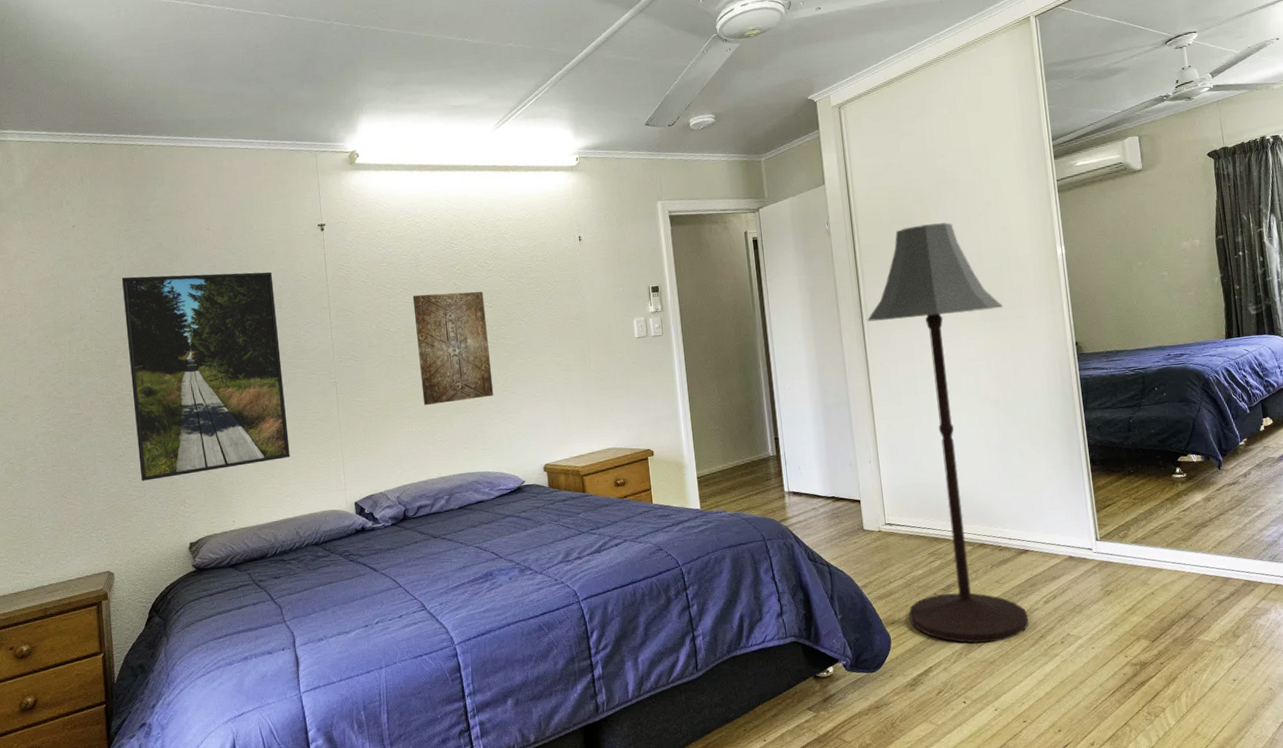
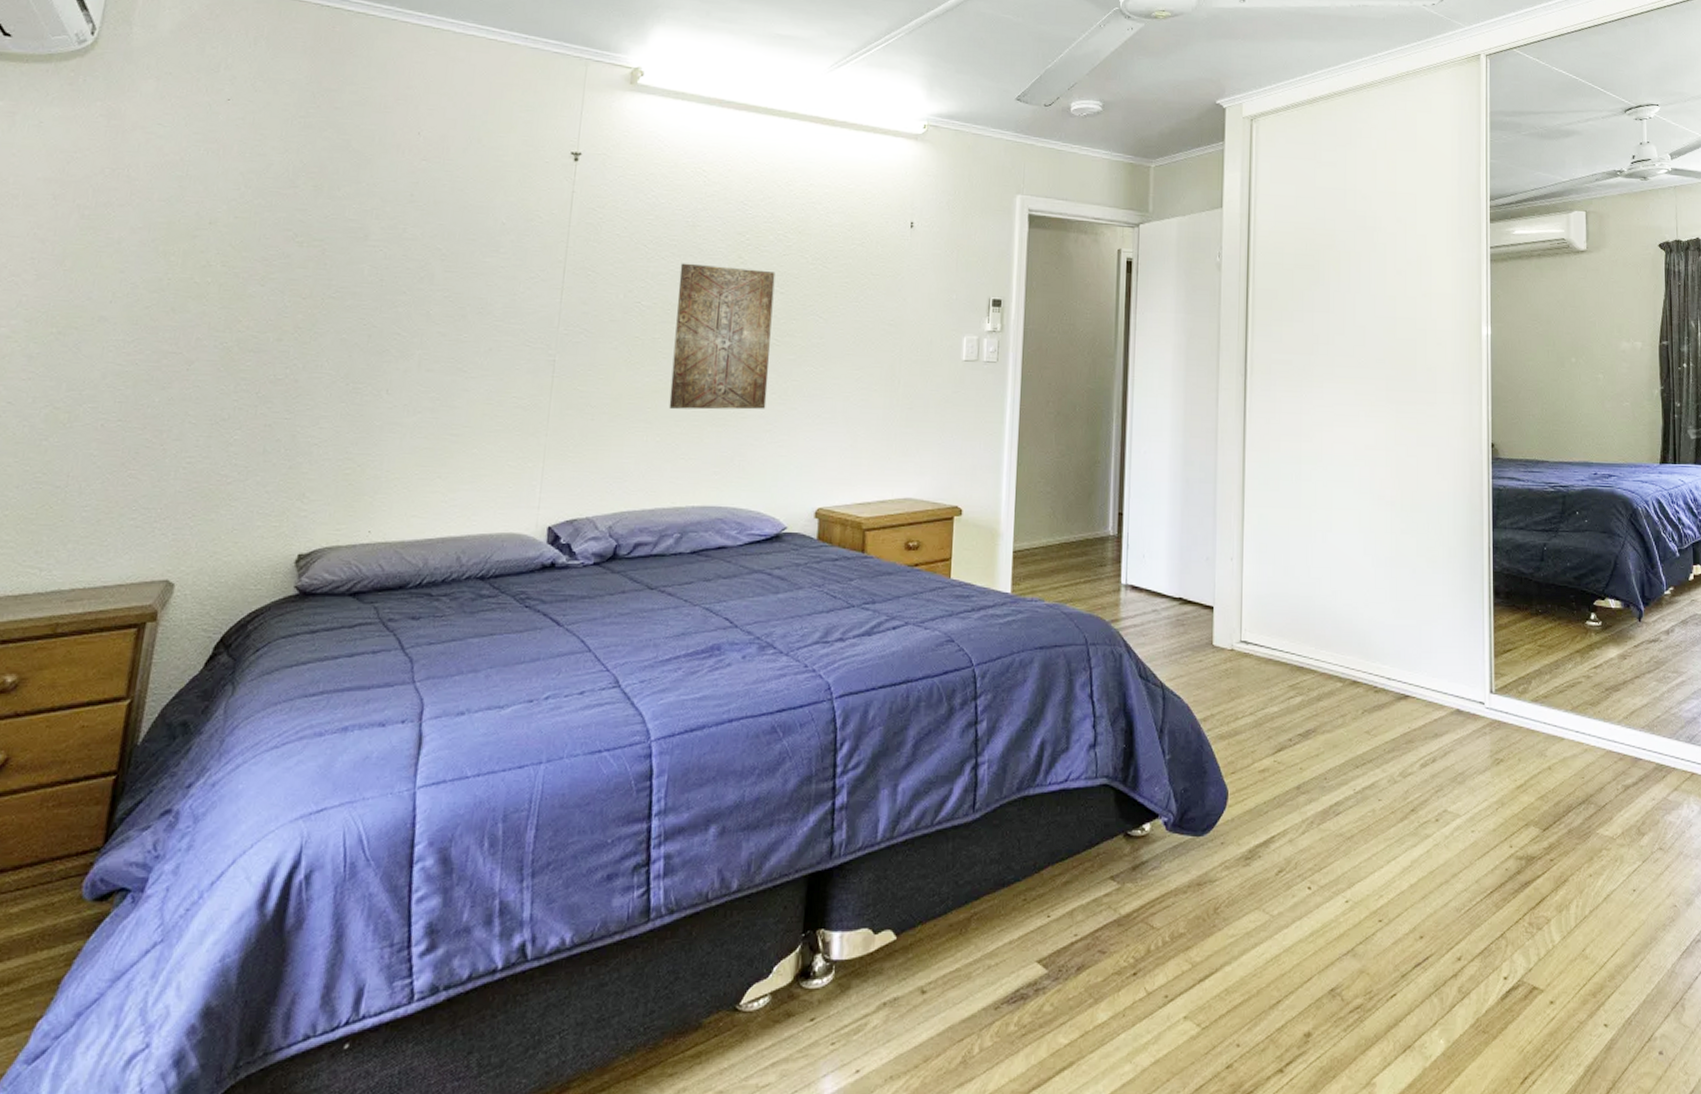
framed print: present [121,271,290,481] -> none [247,178,496,459]
floor lamp: present [867,222,1029,643] -> none [1251,274,1413,811]

